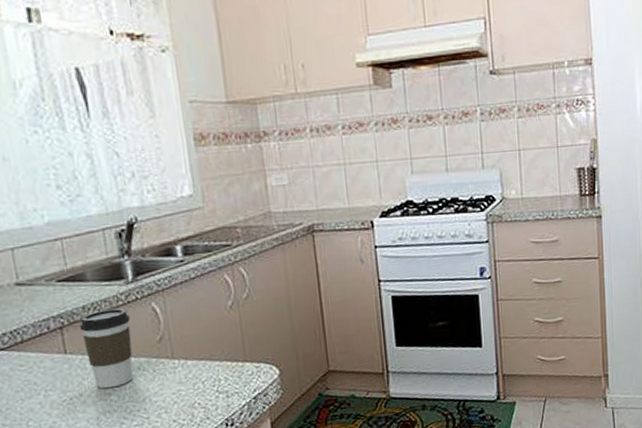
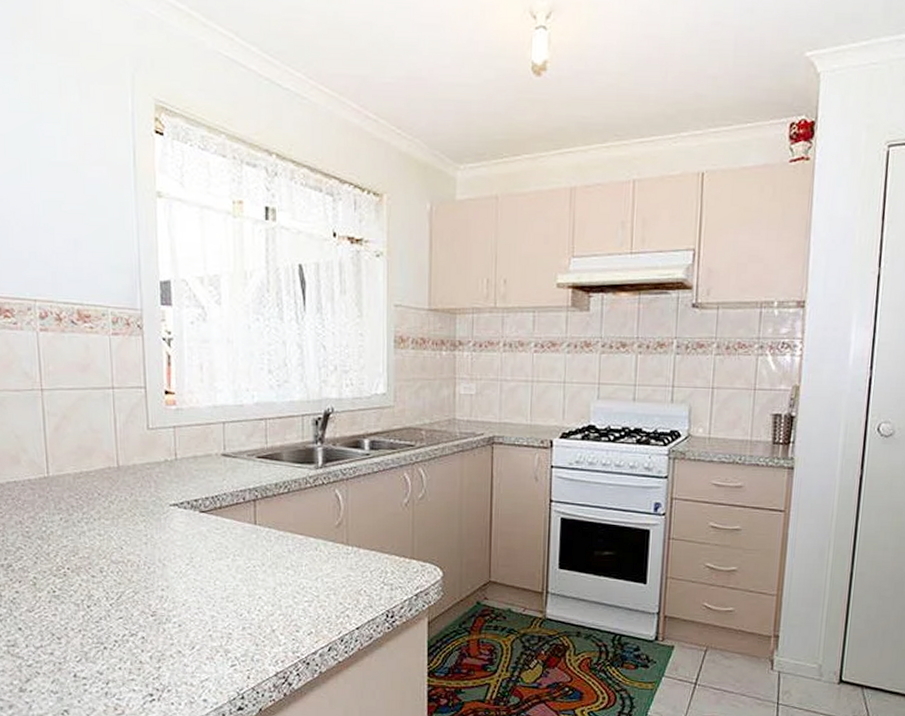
coffee cup: present [80,308,133,389] -> none [271,489,315,563]

